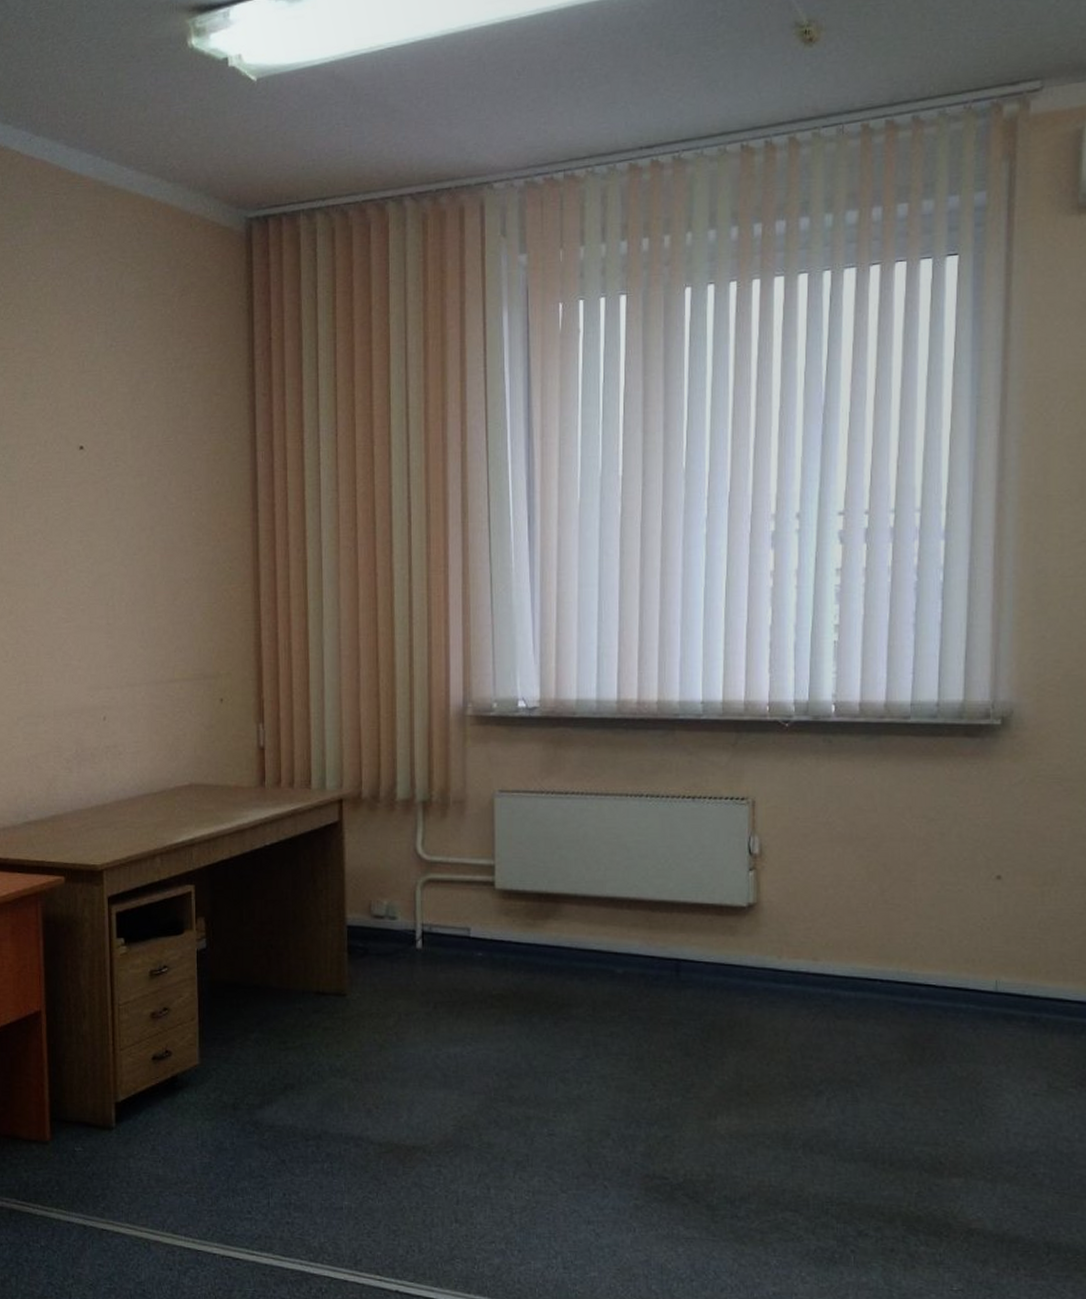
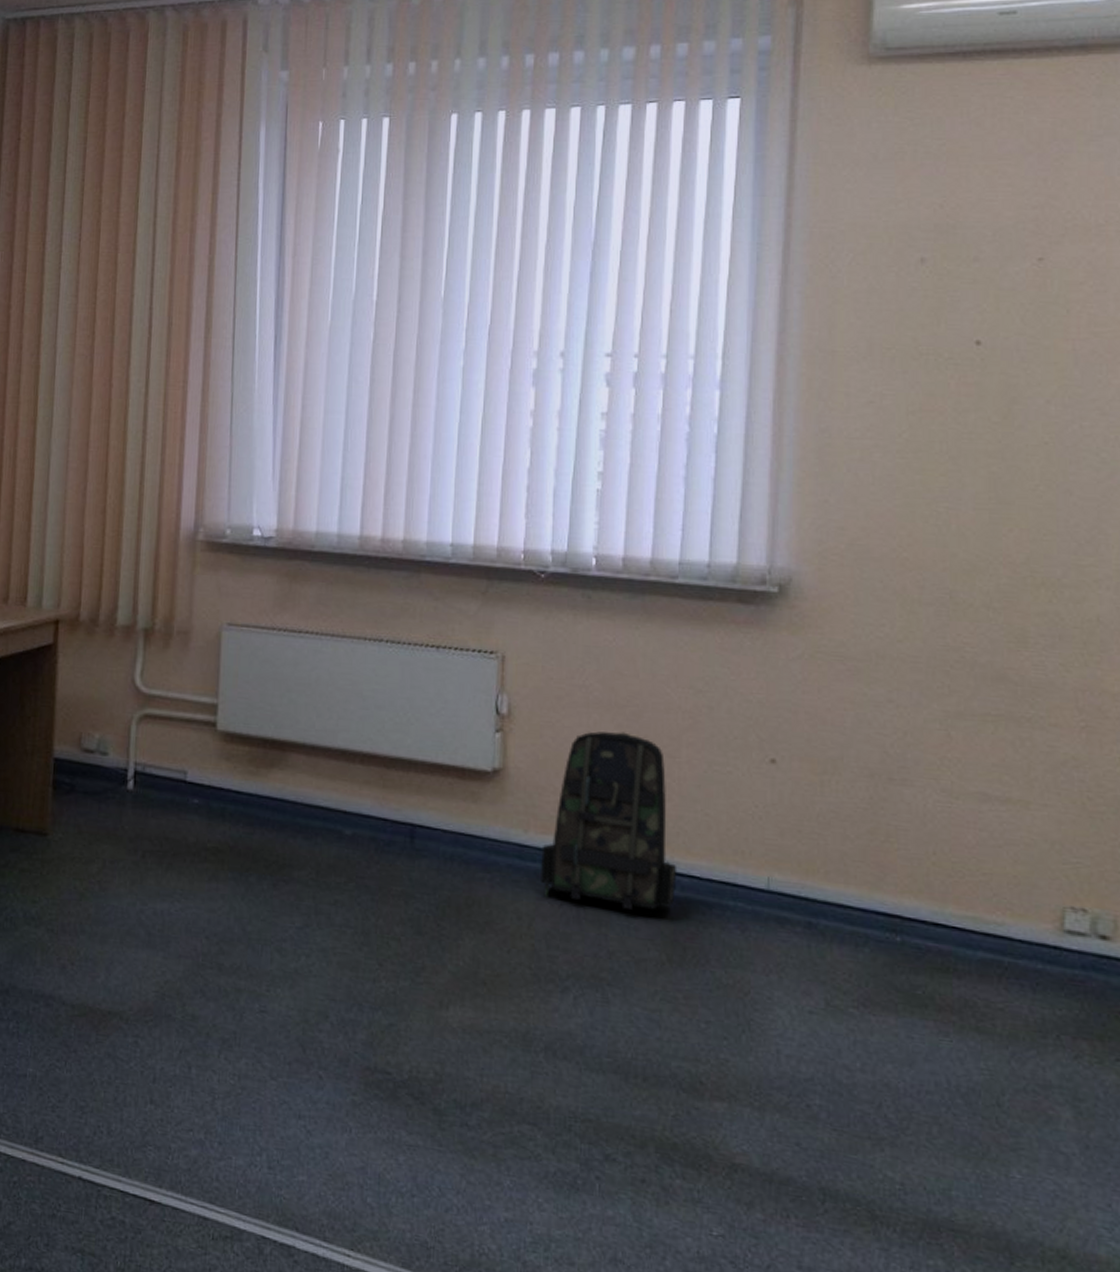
backpack: none [793,862,916,1019] -> present [540,731,678,910]

